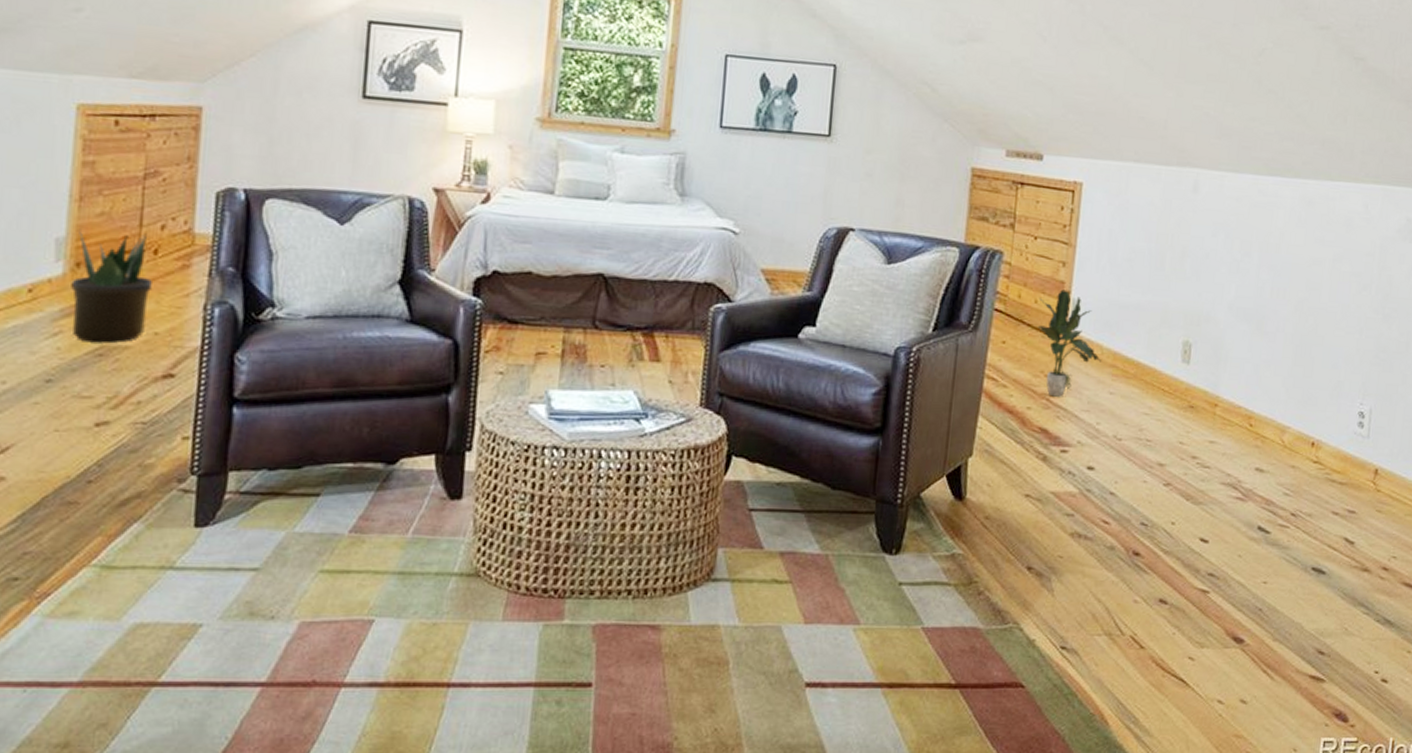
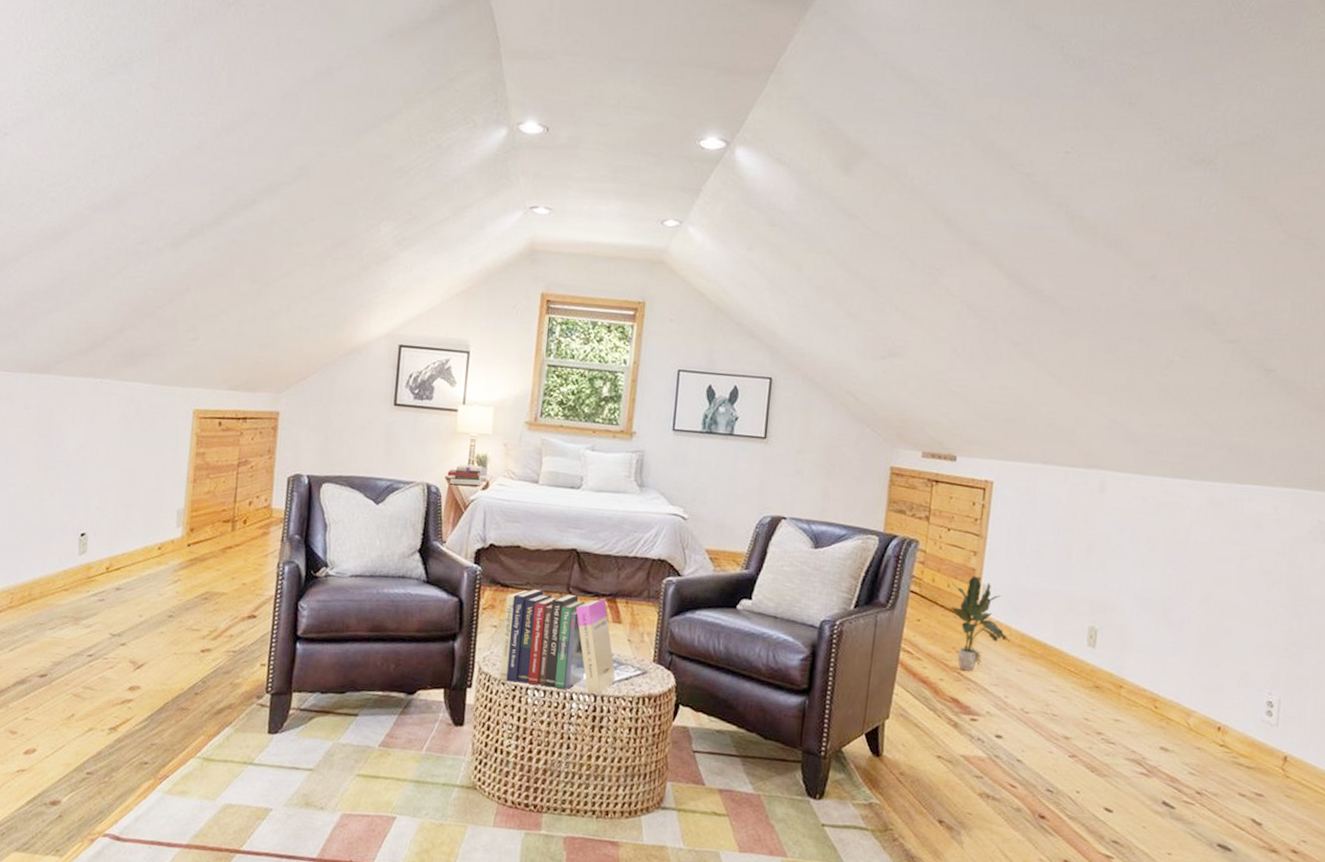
planter: present [71,229,152,342] -> none [187,503,242,589]
books: none [435,172,483,200] -> present [447,464,483,487]
books: none [507,324,655,450] -> present [499,589,616,695]

